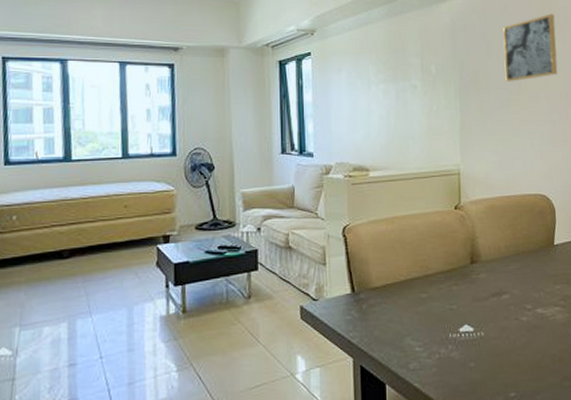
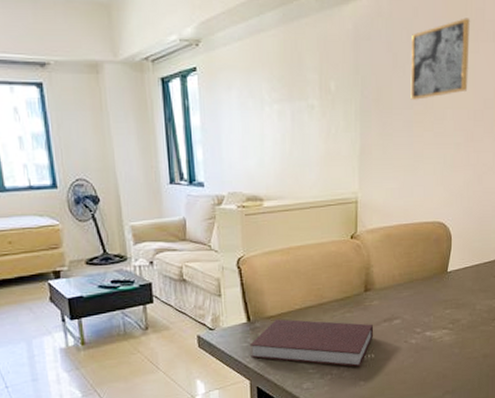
notebook: none [354,290,482,346] -> present [250,319,373,367]

